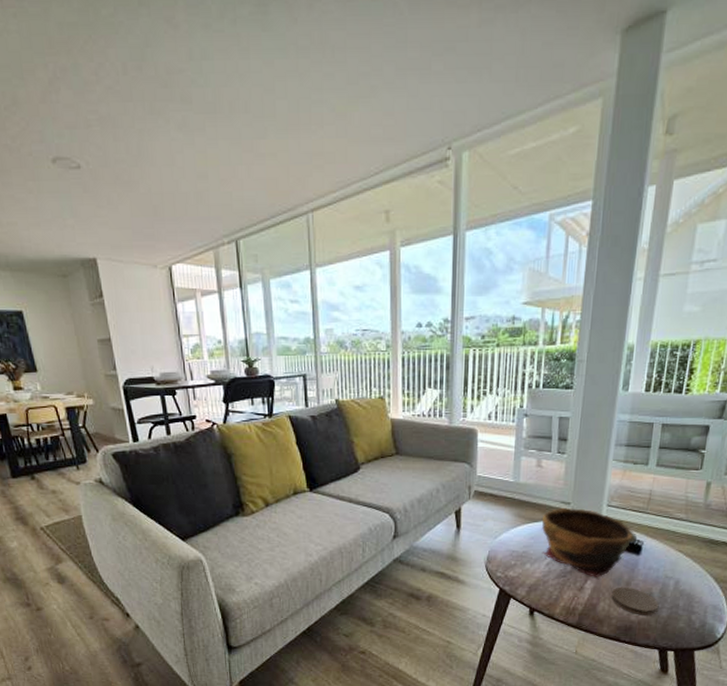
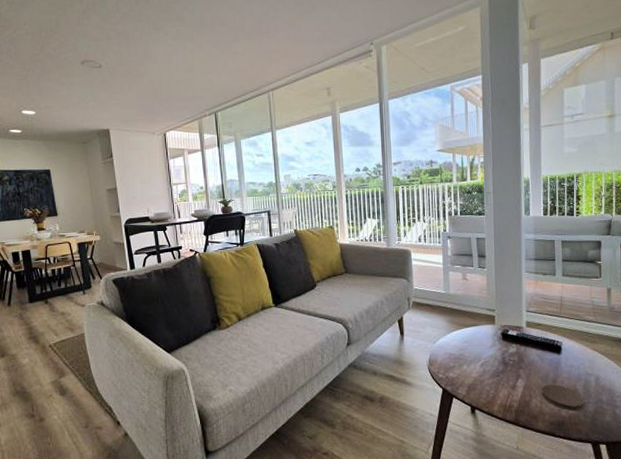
bowl: present [541,508,638,578] -> none [472,314,556,377]

